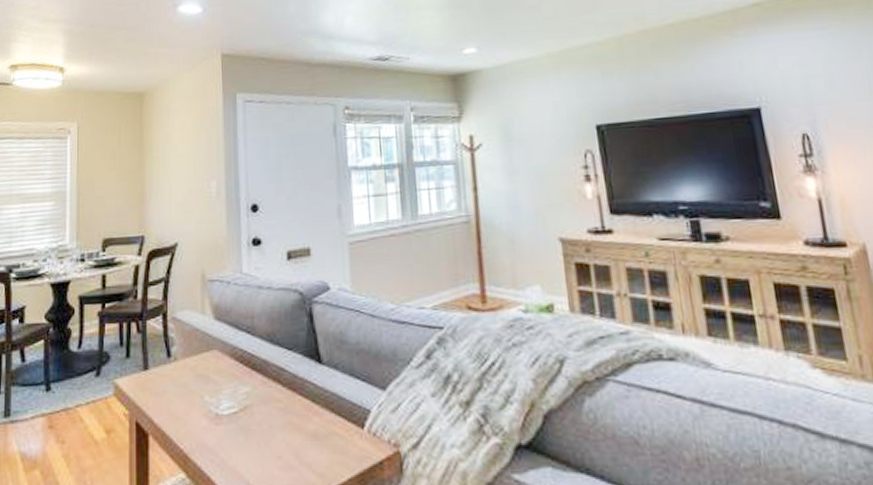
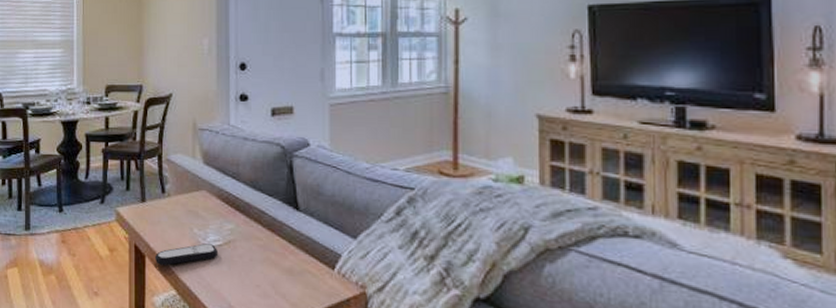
remote control: none [159,412,234,444] -> present [154,243,219,266]

